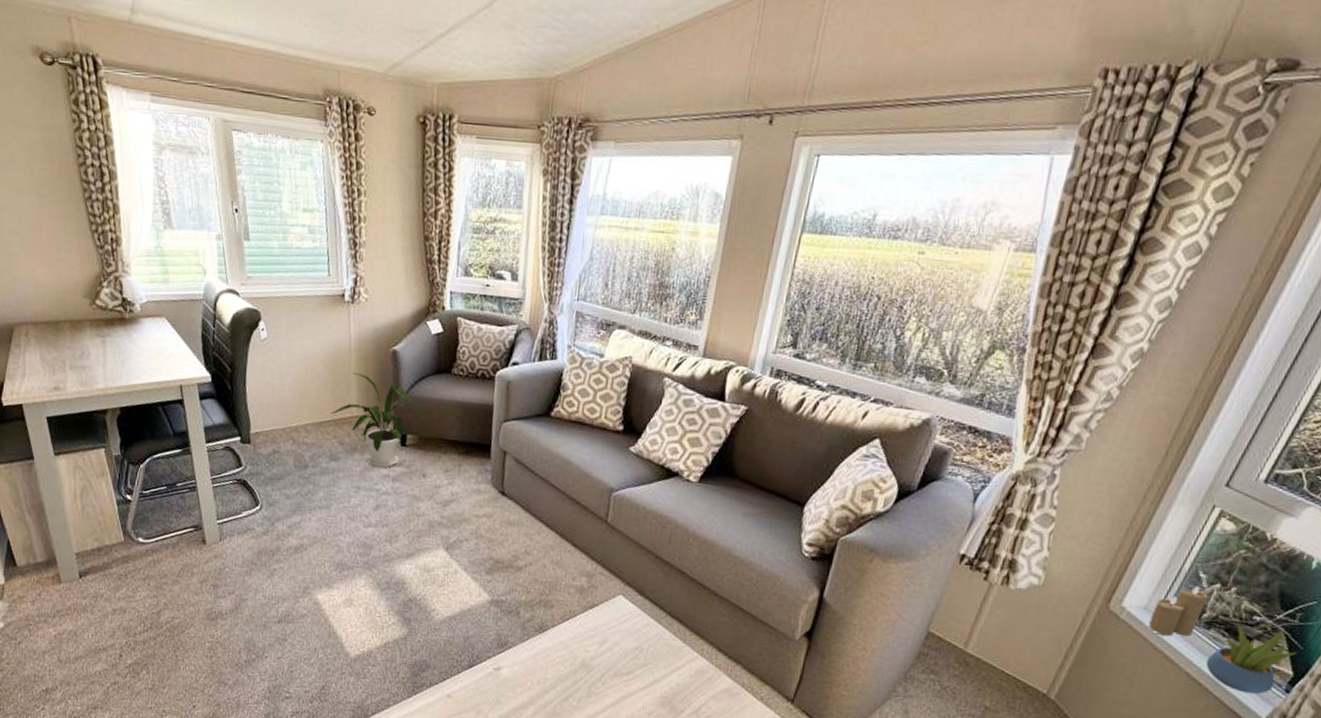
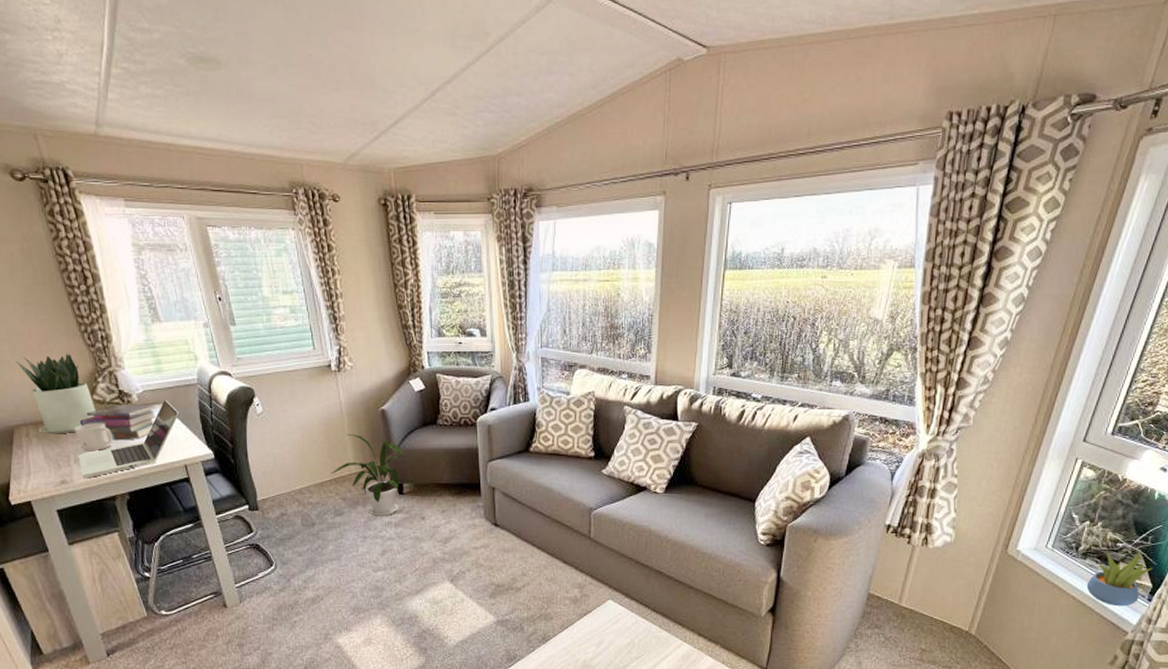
planter: none [24,252,97,338] -> present [16,353,96,434]
mug: none [73,329,111,360] -> present [73,423,114,452]
laptop: none [74,313,180,388] -> present [79,400,179,479]
books: none [79,312,158,352] -> present [79,405,156,441]
candle: present [1148,586,1208,637] -> none [1039,525,1081,569]

